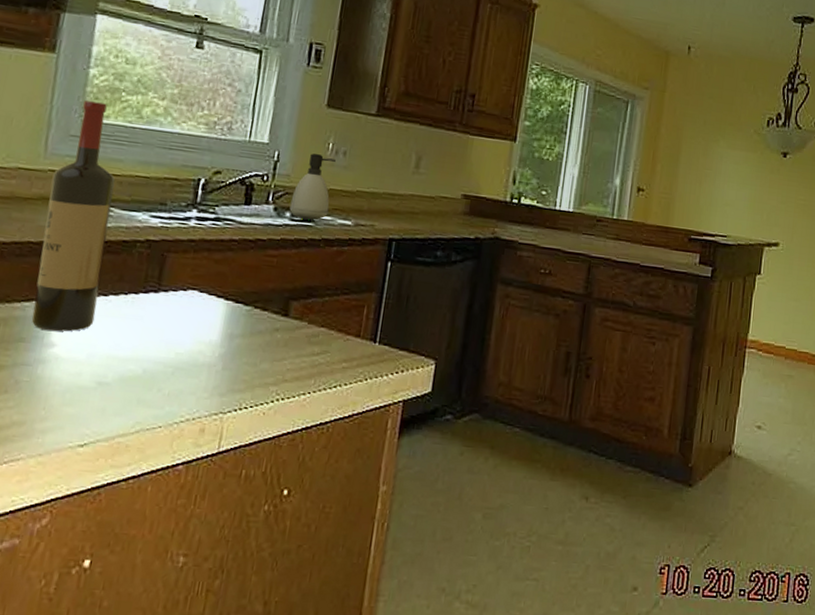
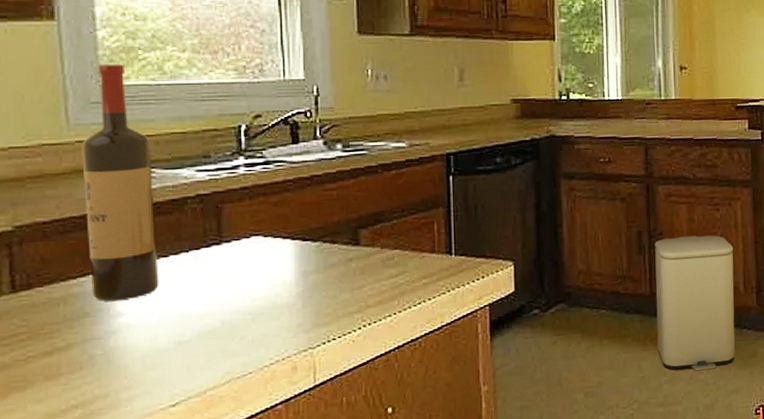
soap dispenser: present [289,153,336,221] -> none [339,82,380,149]
pedal bin: none [567,364,664,515] -> present [655,235,735,371]

